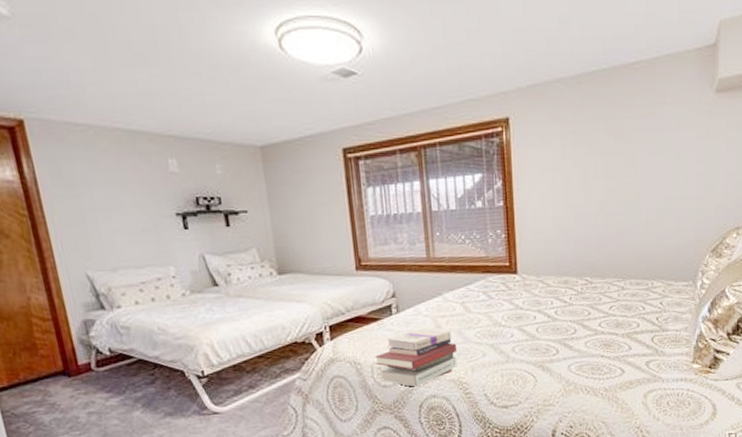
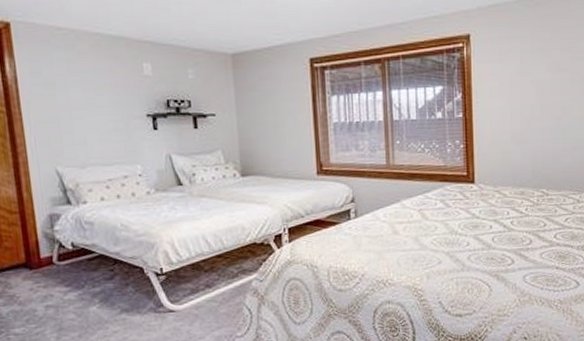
books: present [375,328,458,388] -> none [332,234,414,293]

